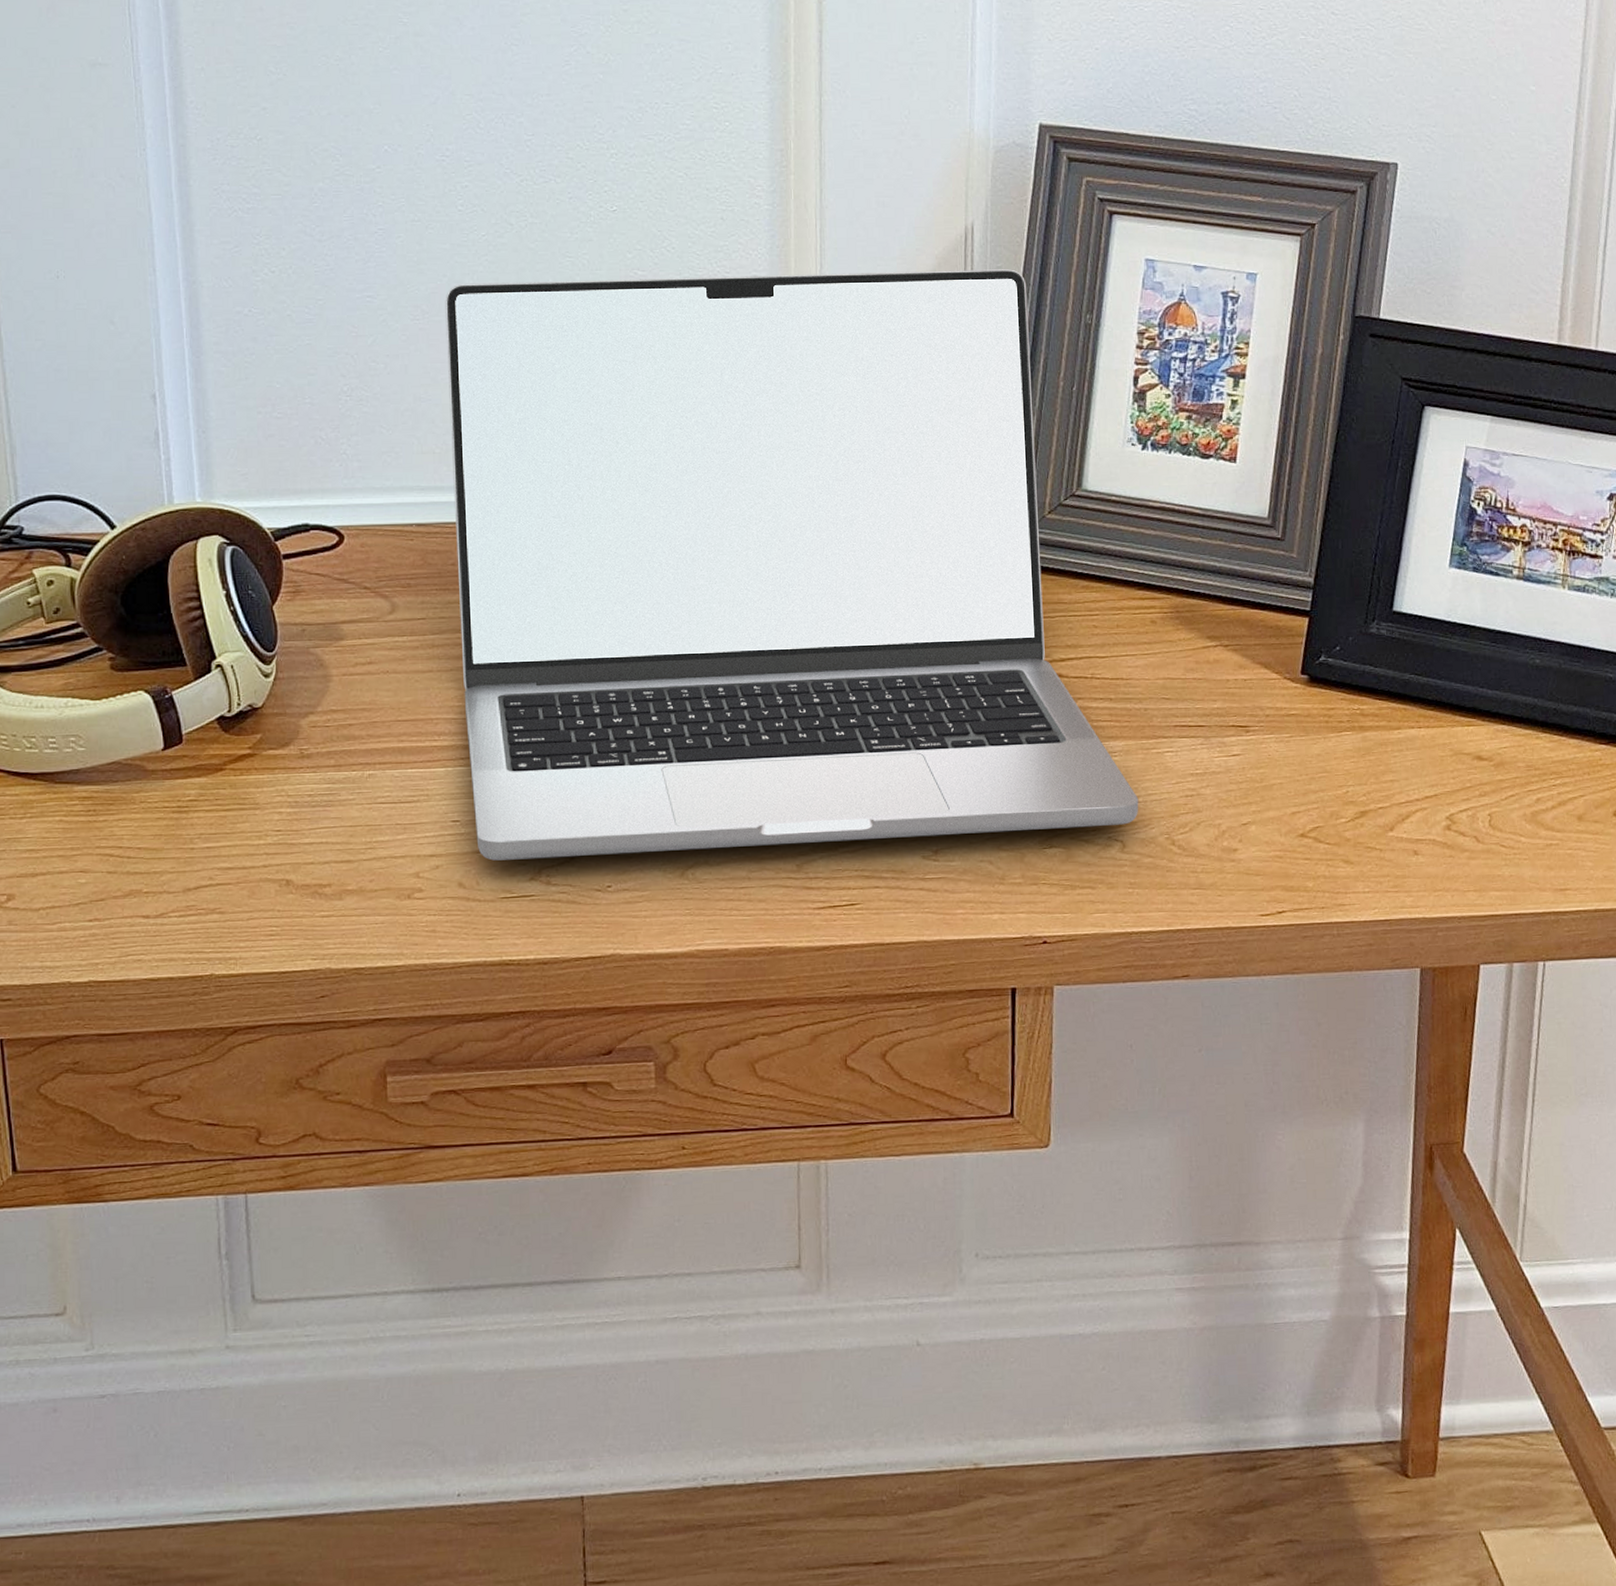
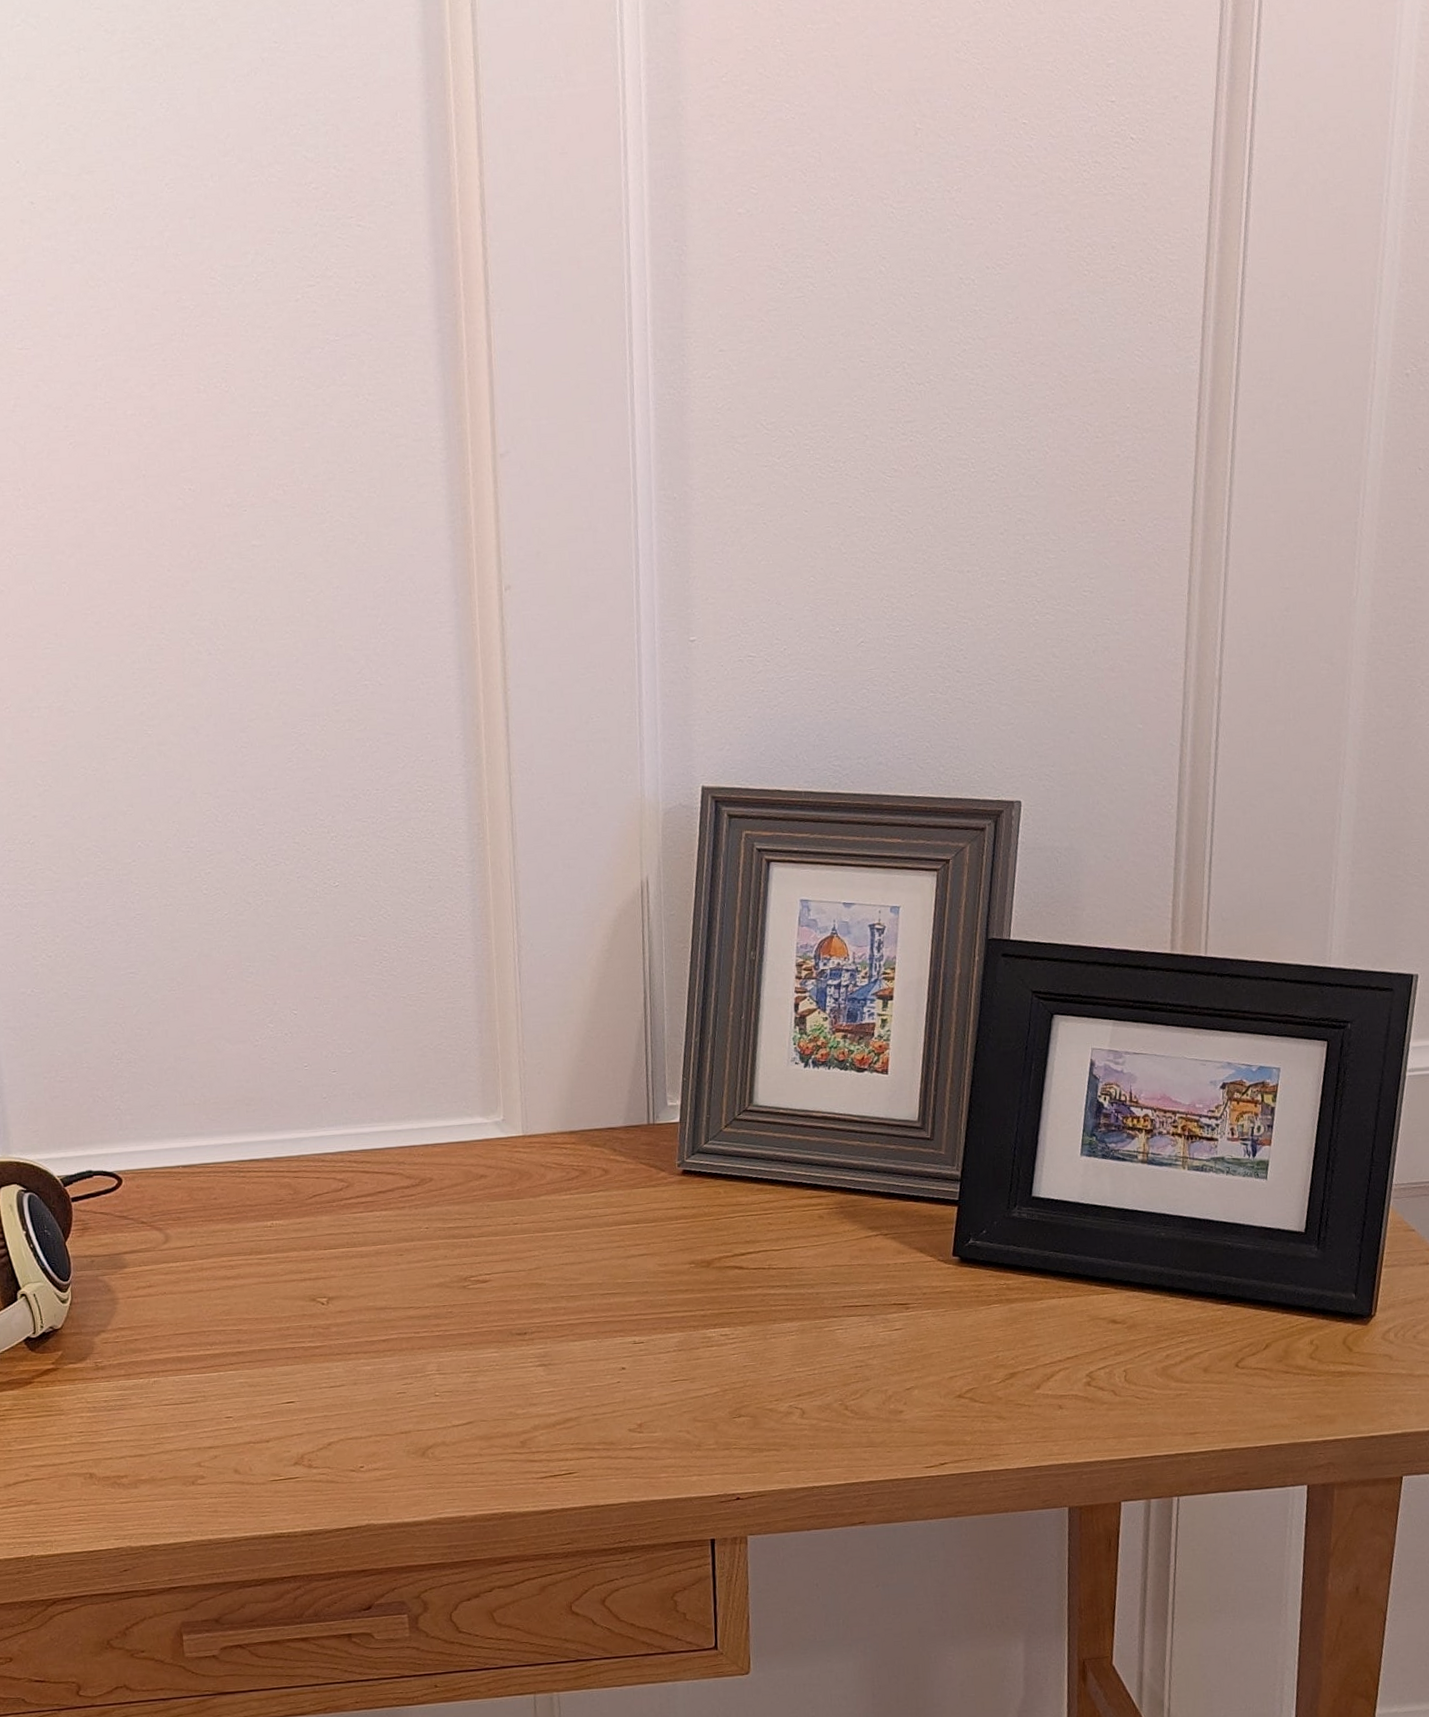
laptop: present [445,269,1139,861] -> none [196,916,815,1450]

